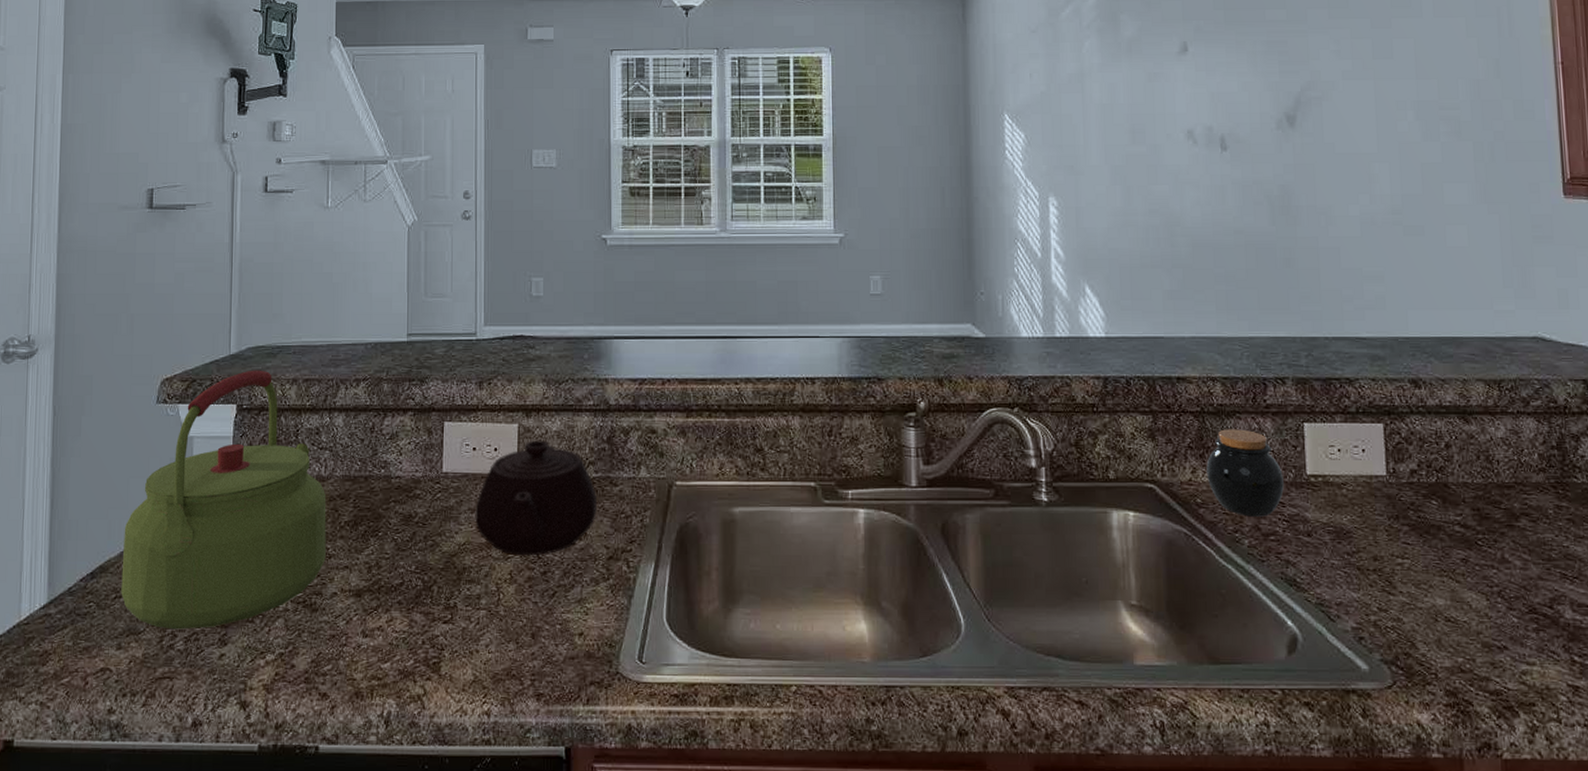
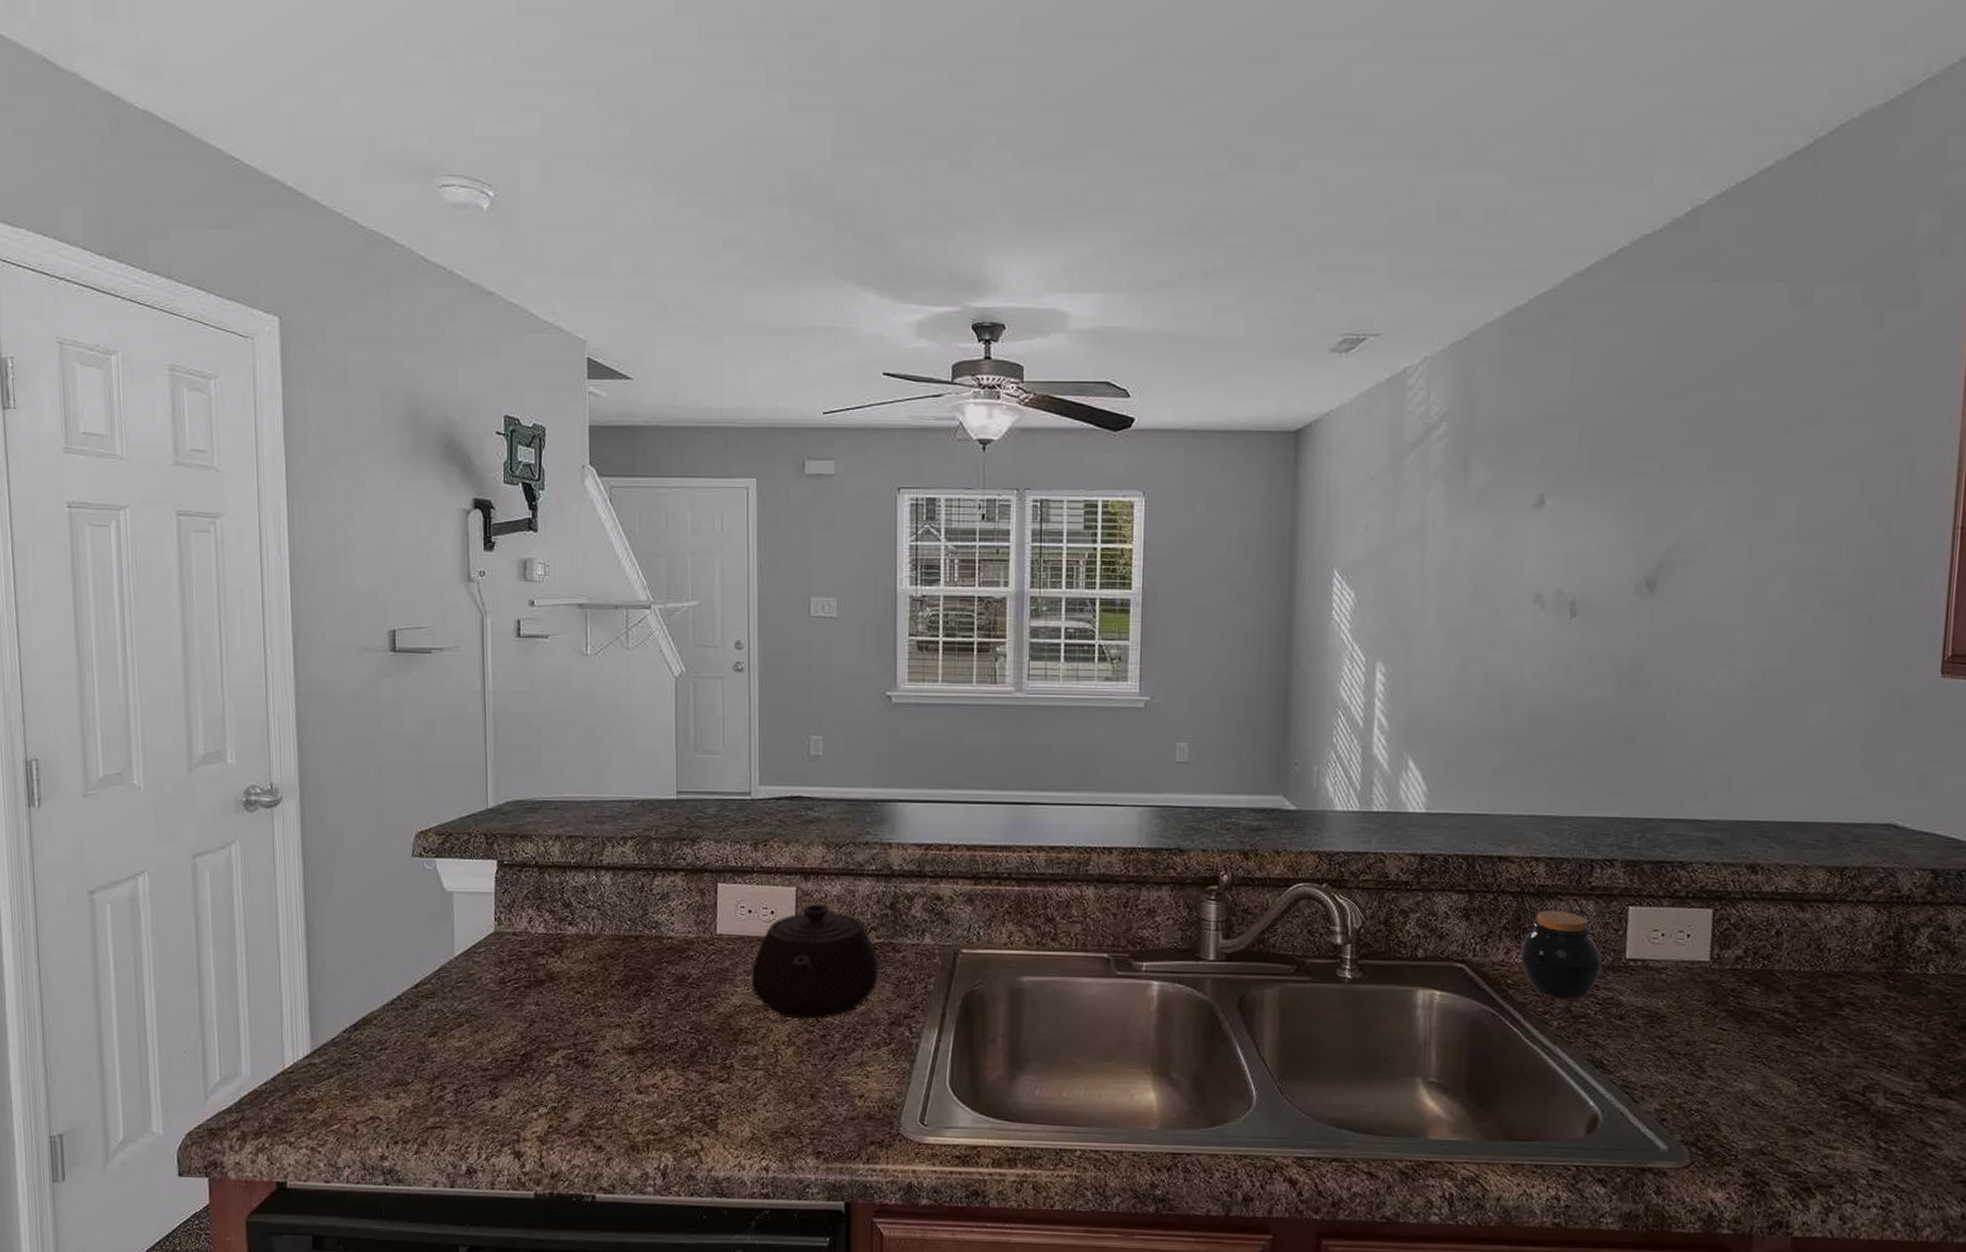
kettle: present [121,370,327,630] -> none [385,825,597,1082]

